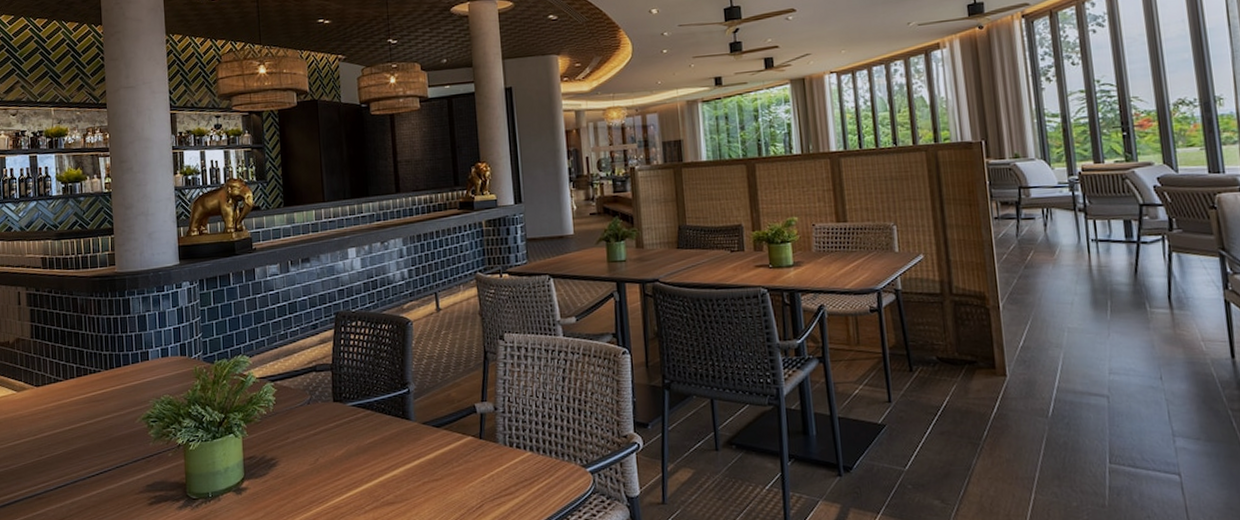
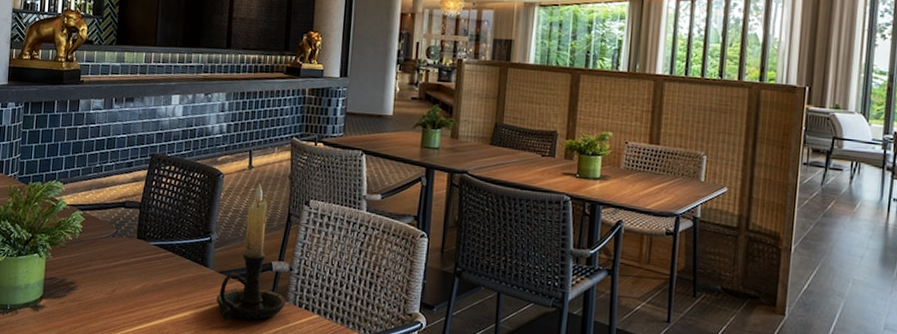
candle holder: none [424,324,496,472] -> present [216,182,286,320]

